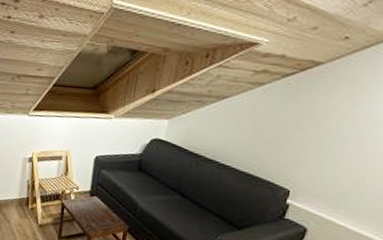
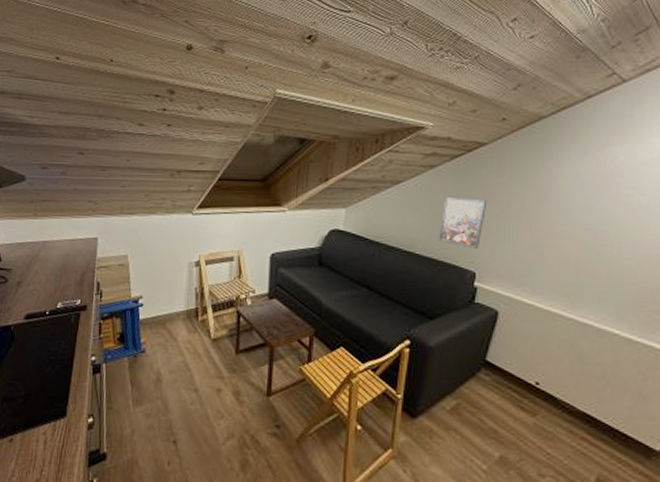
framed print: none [256,114,314,168] -> present [437,196,488,249]

